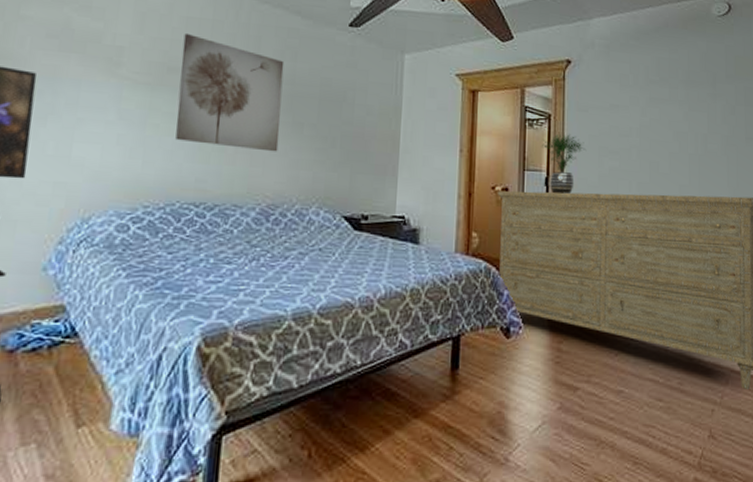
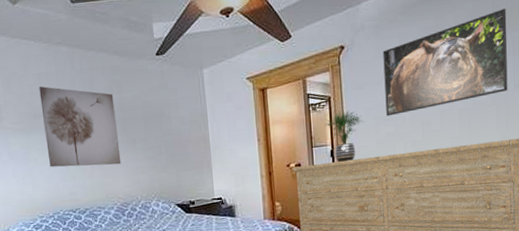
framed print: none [611,55,739,149] -> present [383,8,508,116]

